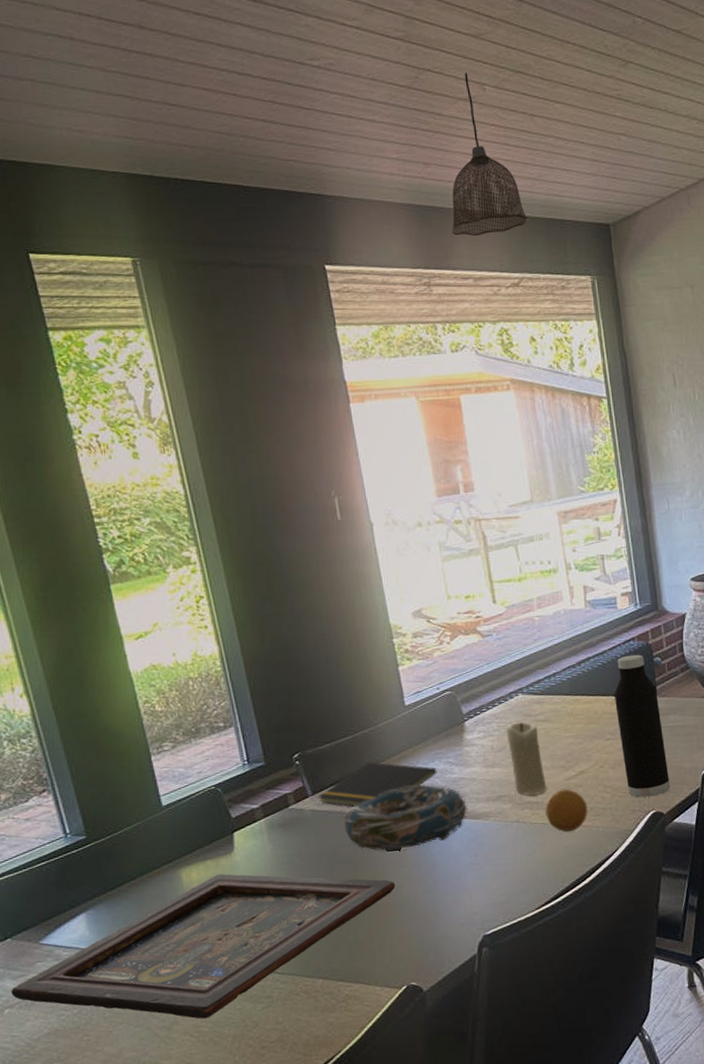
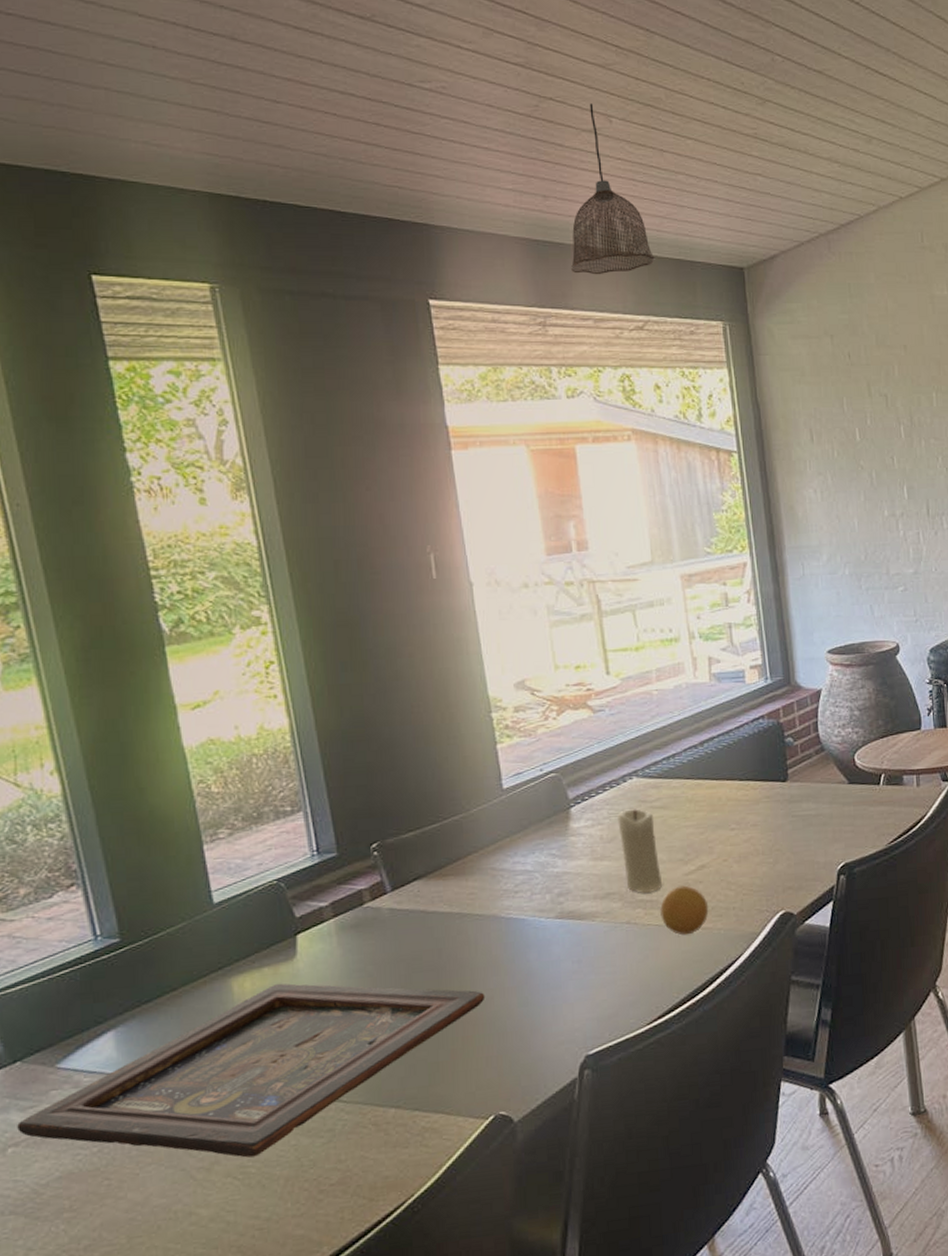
notepad: present [318,762,437,807] -> none [398,853,538,906]
decorative bowl: present [343,784,468,852] -> none [427,879,572,958]
water bottle: present [613,654,670,798] -> none [740,734,801,896]

